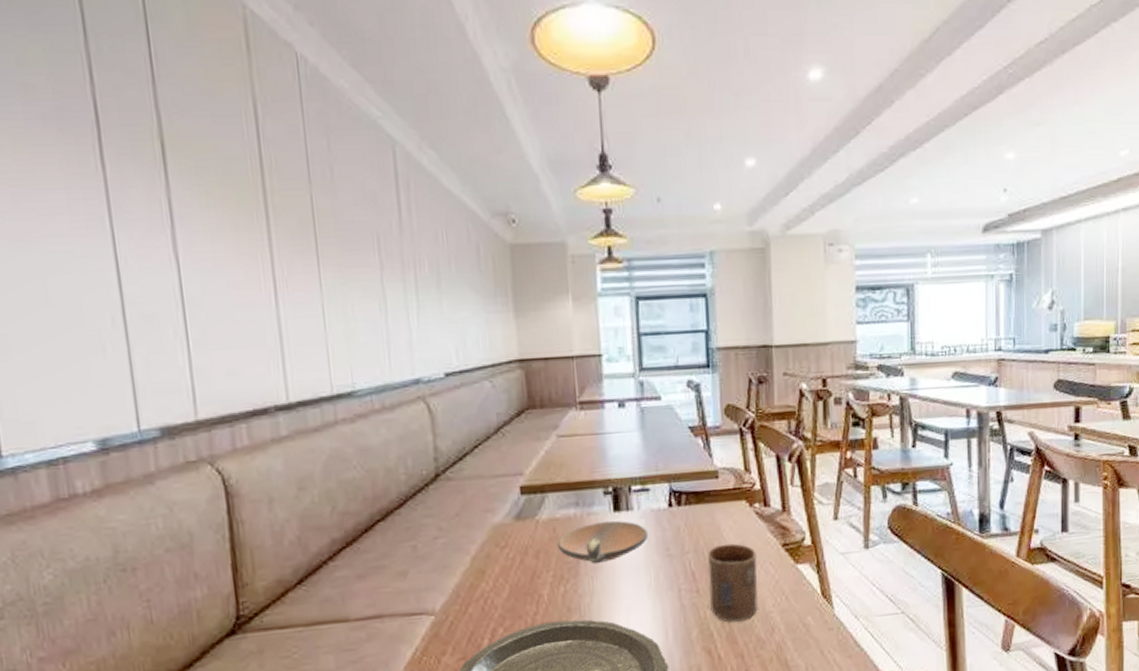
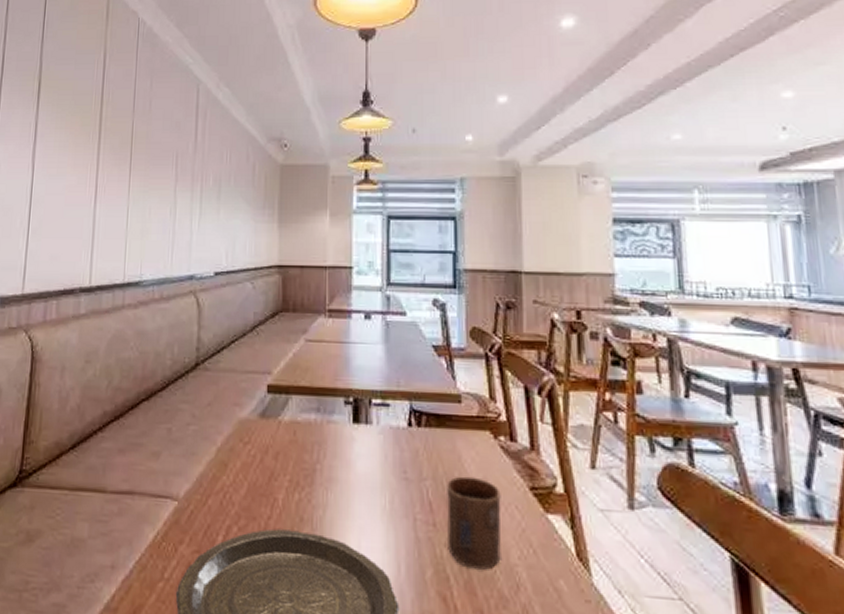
bowl: present [557,520,649,565] -> none [296,431,386,476]

